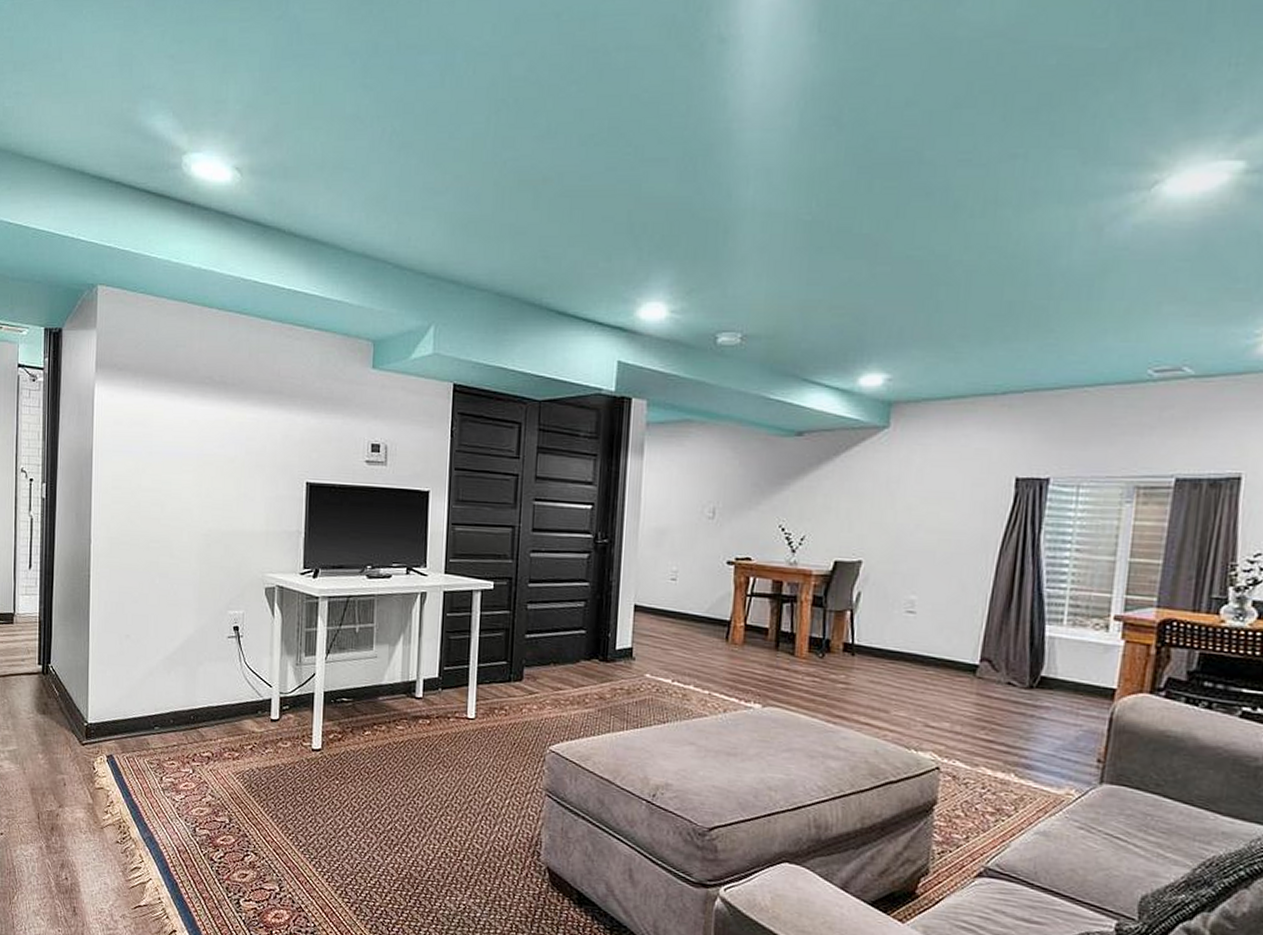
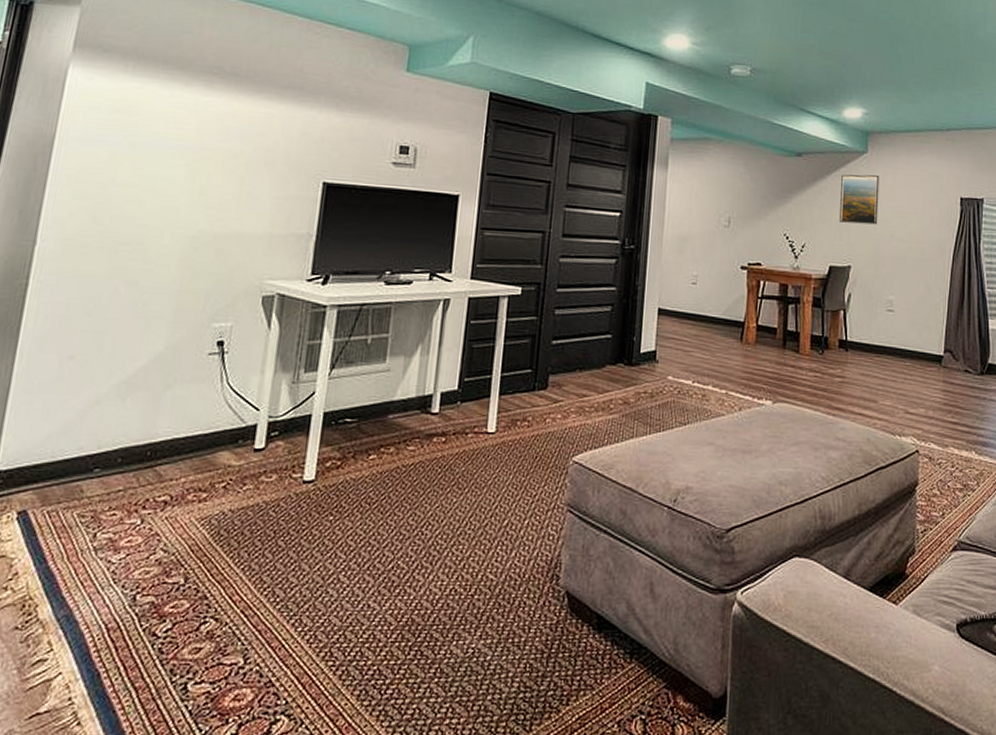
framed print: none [849,454,904,513] -> present [840,174,880,225]

